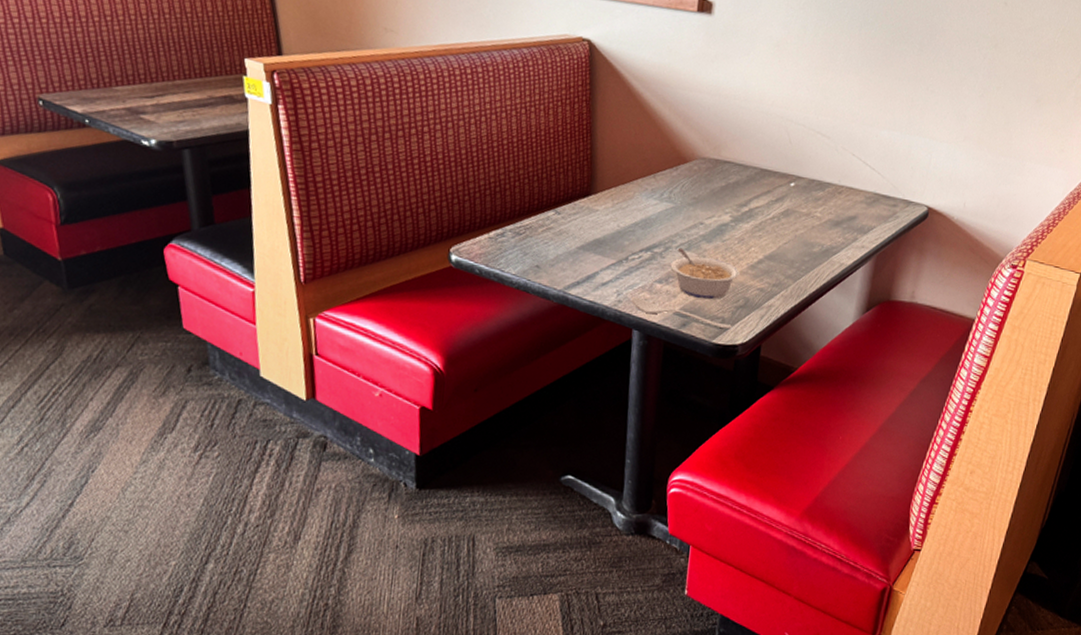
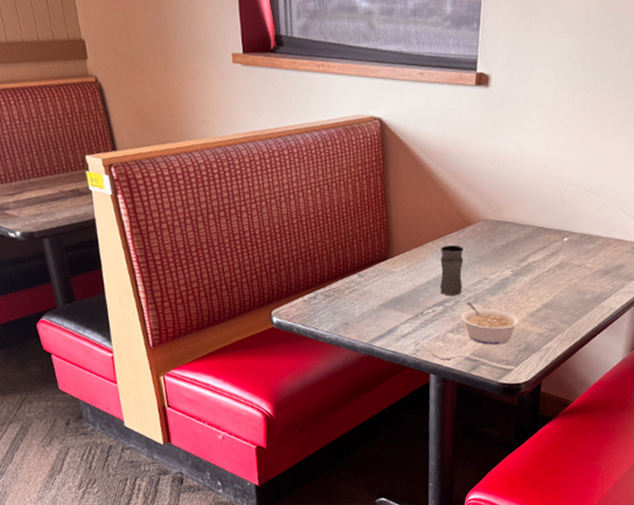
jar: none [648,183,678,241] -> present [440,245,464,296]

